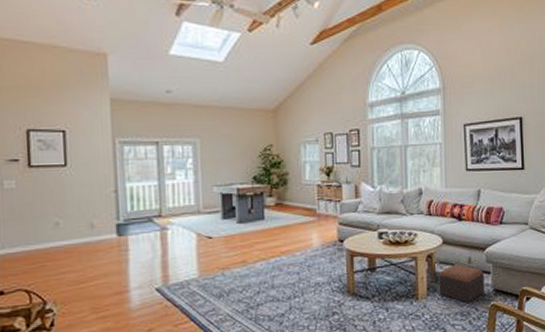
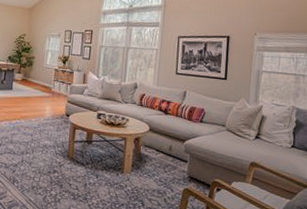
footstool: present [438,264,485,303] -> none [141,150,182,184]

